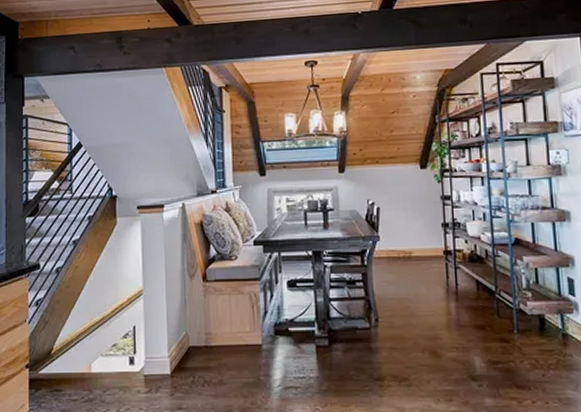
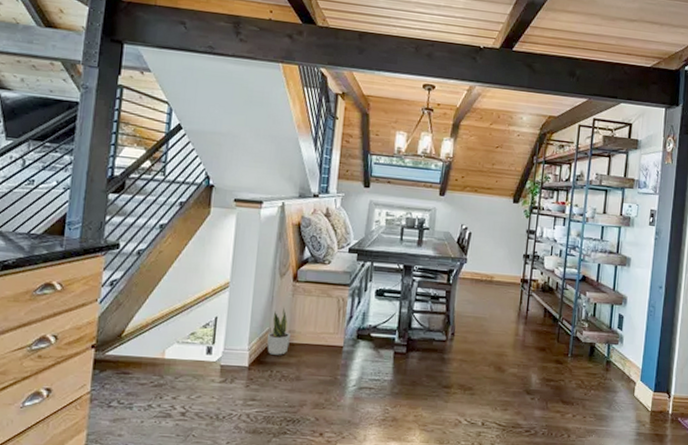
potted plant: none [184,309,208,360] -> present [267,307,290,355]

